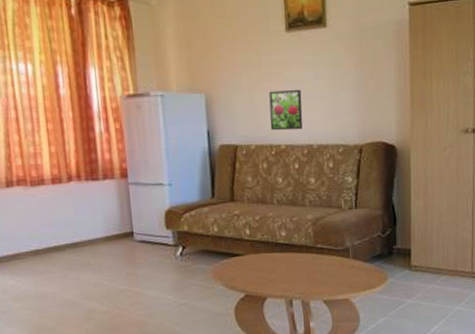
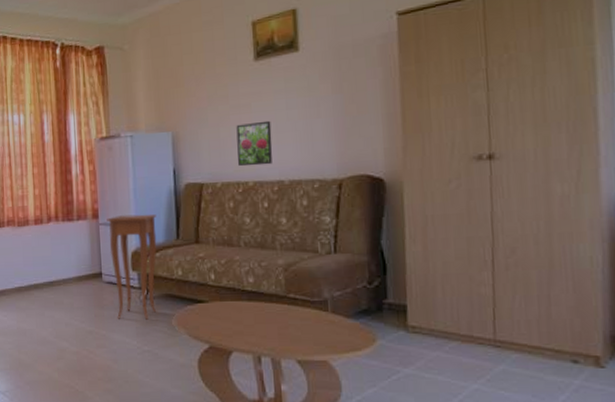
side table: none [137,173,192,276] -> present [107,214,157,320]

